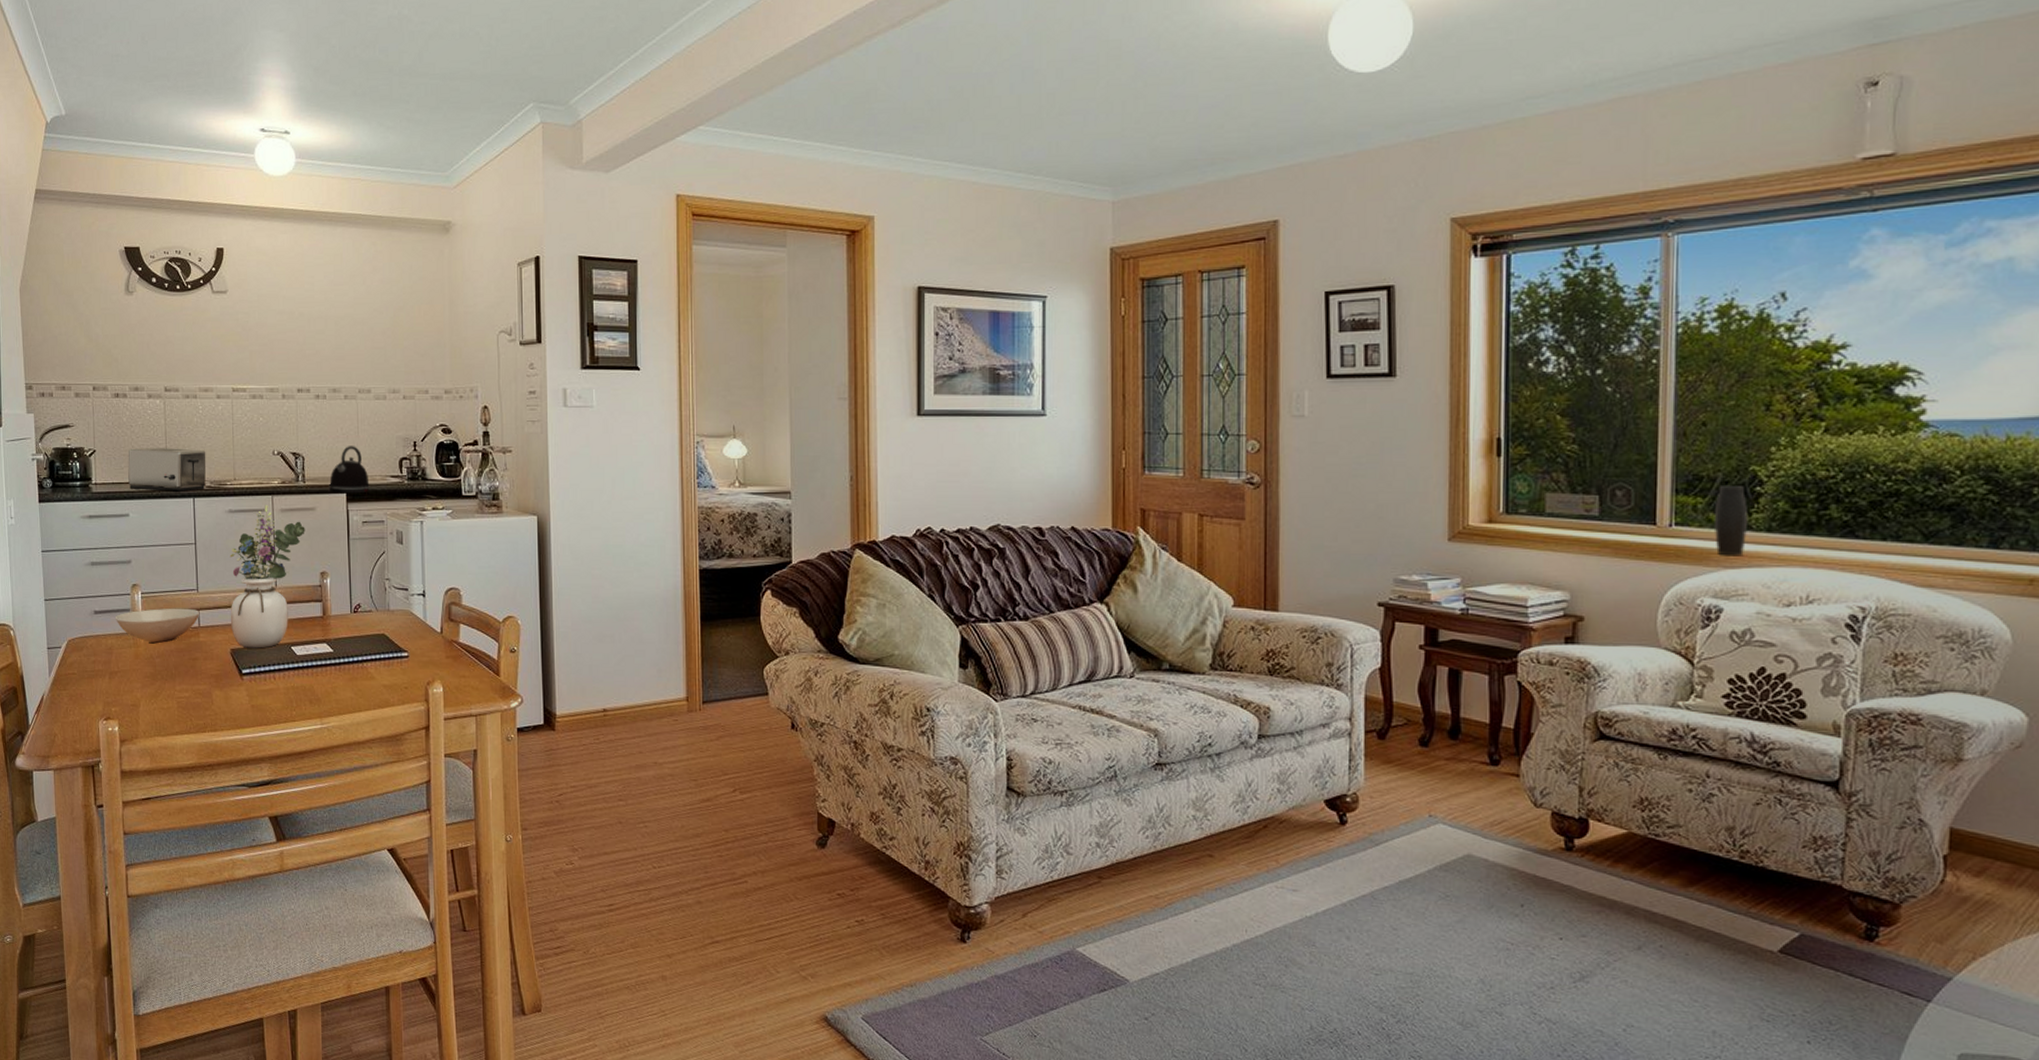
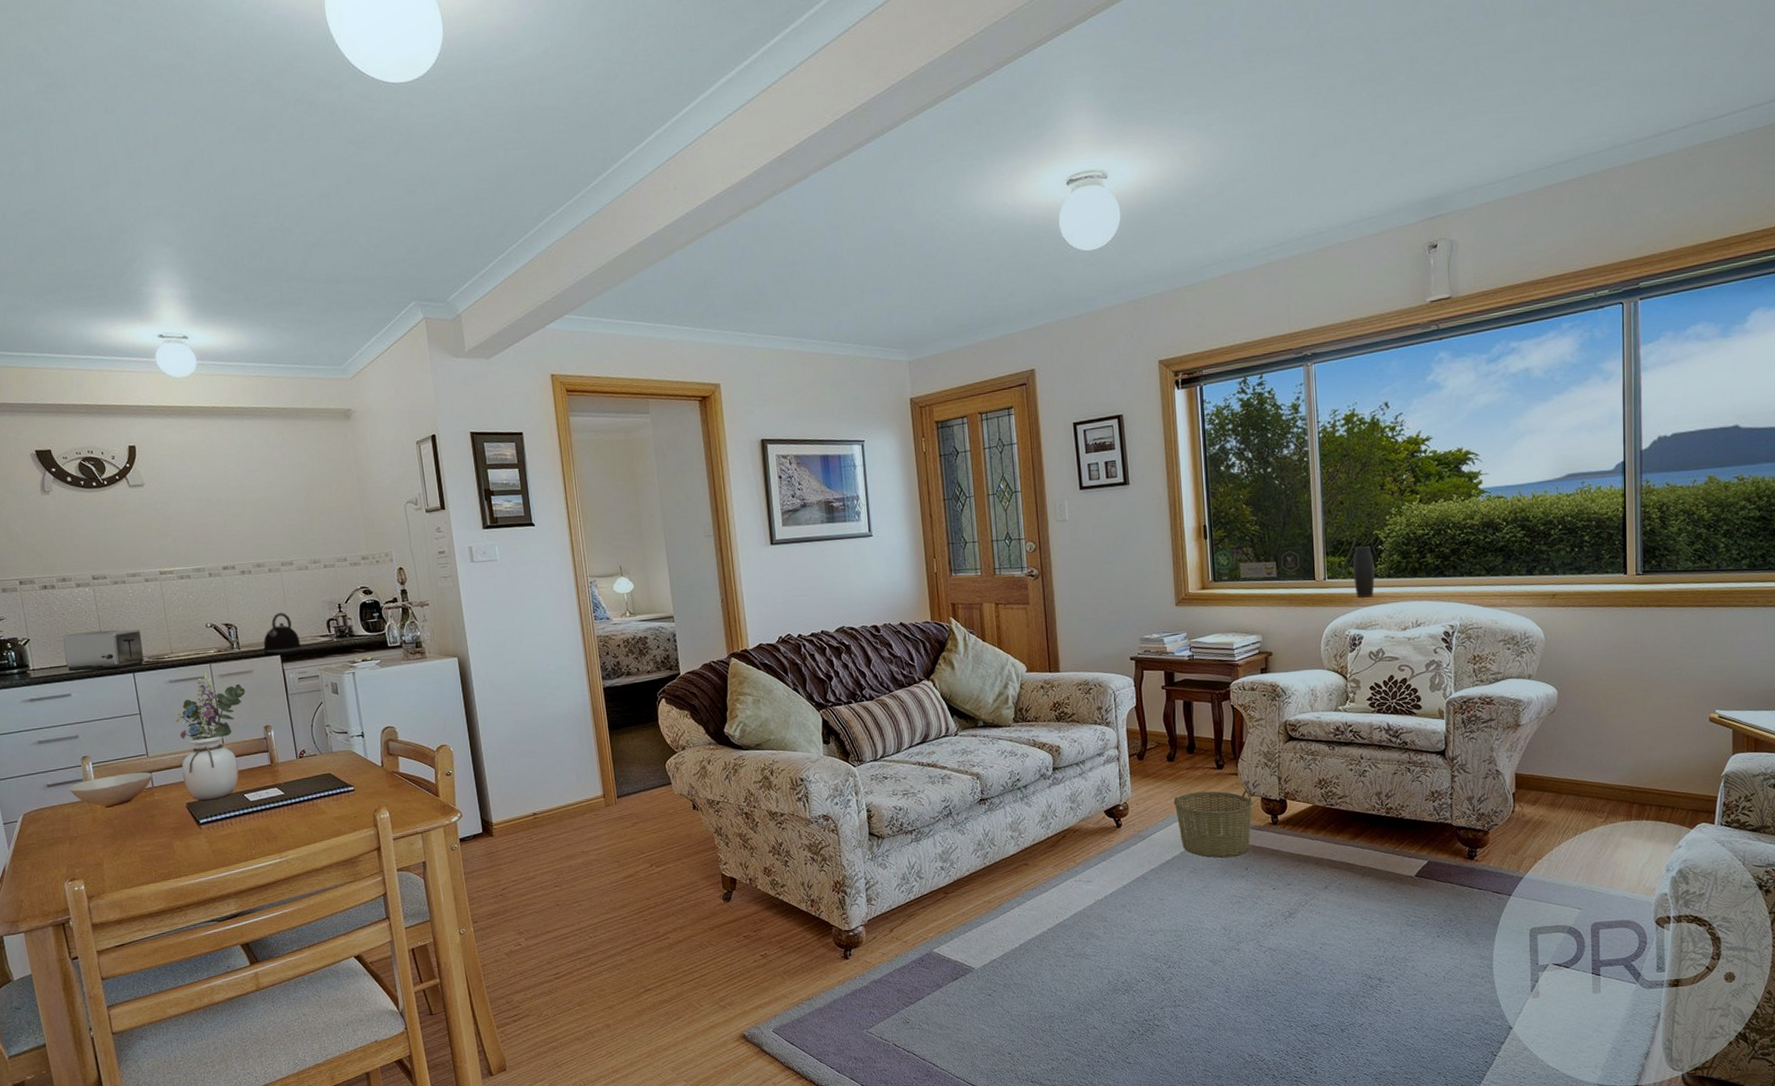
basket: none [1424,791,1538,886] -> present [1174,790,1252,858]

